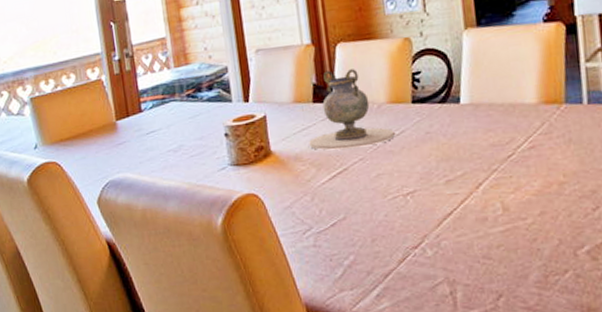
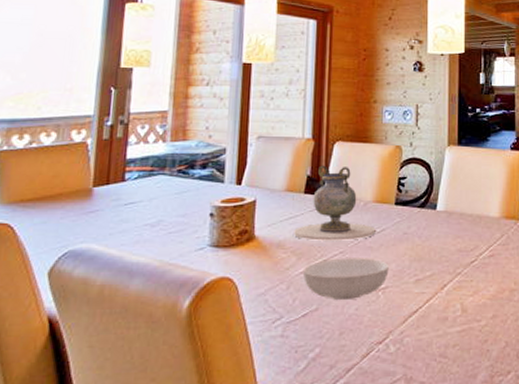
serving bowl: none [324,162,415,208] -> present [302,258,389,301]

